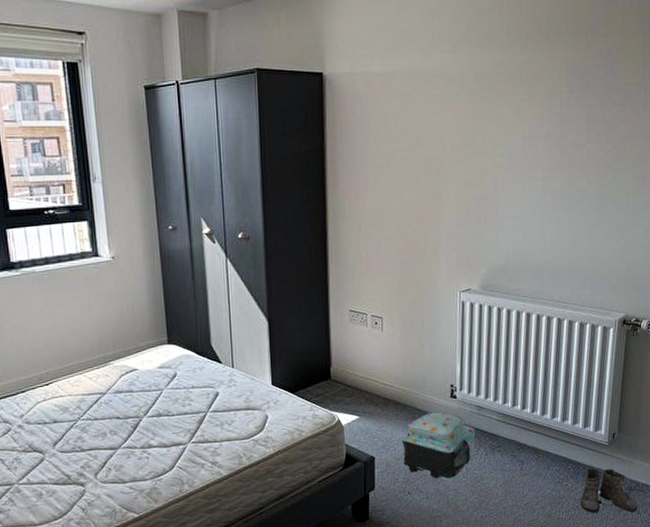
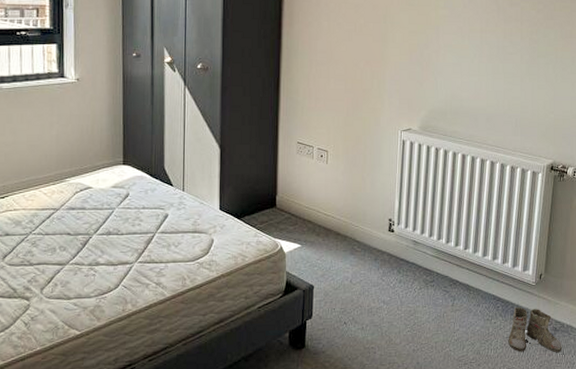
backpack: present [401,411,476,480] -> none [340,244,411,311]

